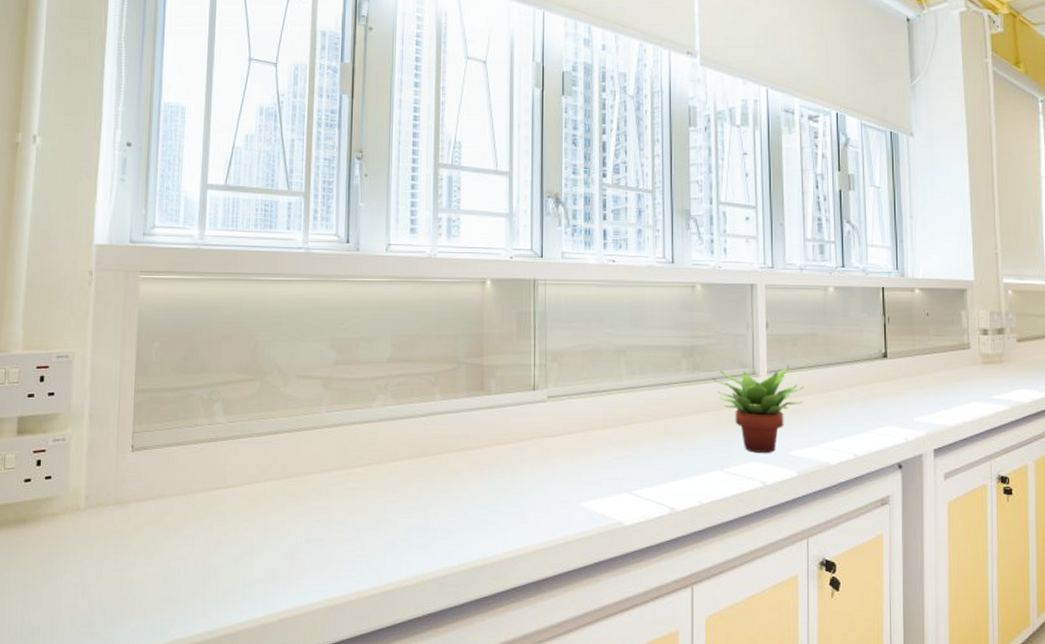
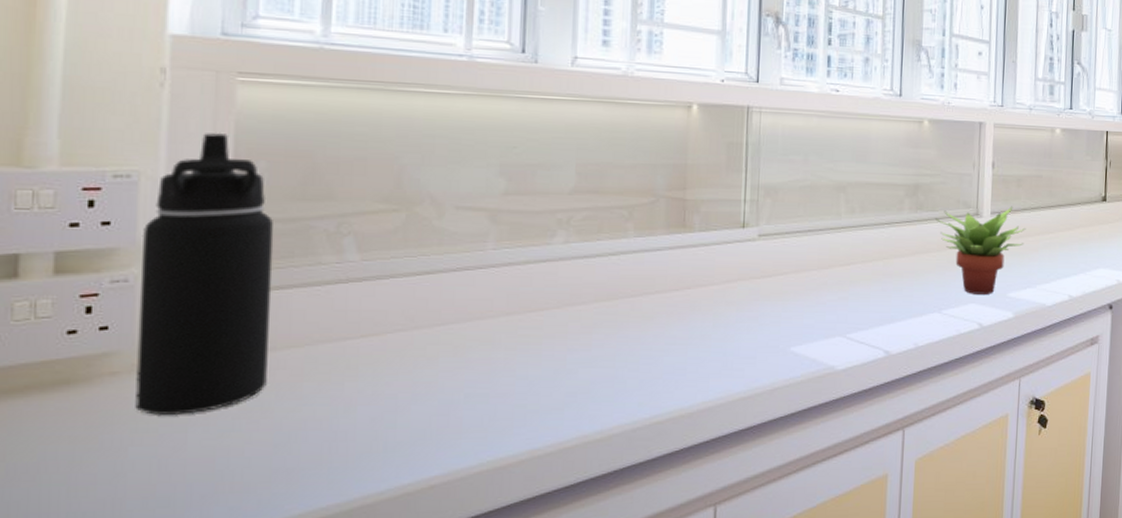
water bottle: none [68,319,165,551] -> present [135,132,274,416]

